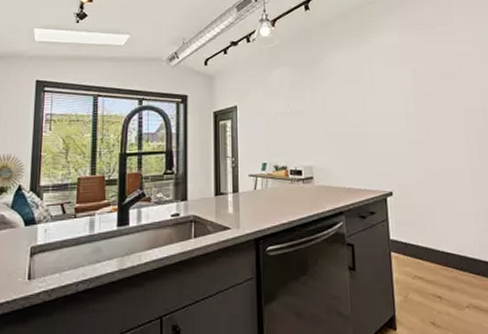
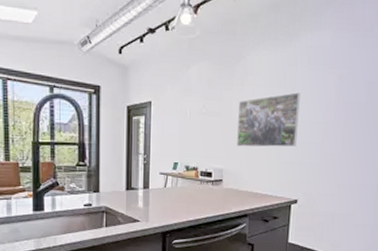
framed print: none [321,87,383,143] -> present [237,92,301,147]

